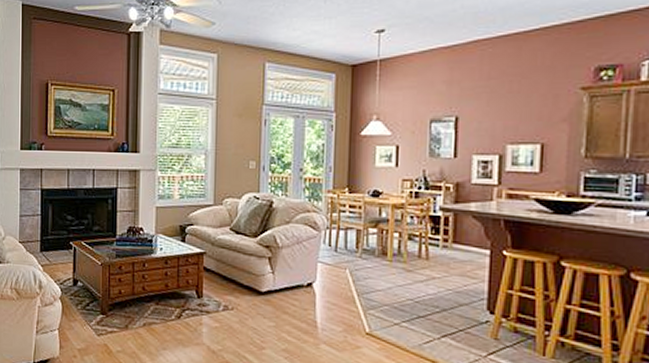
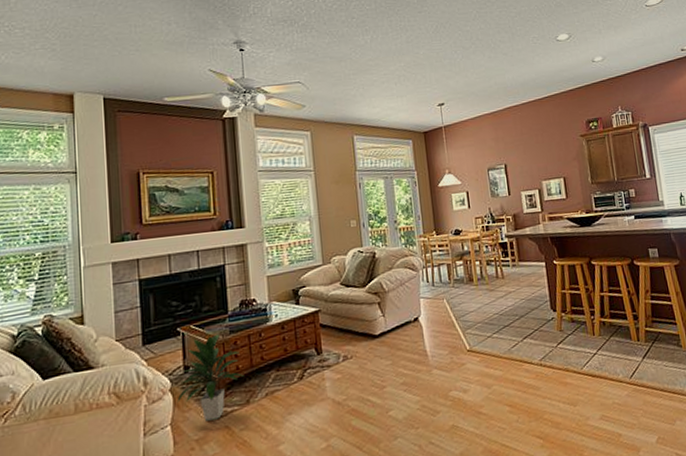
indoor plant: none [65,255,126,336] -> present [177,333,244,421]

